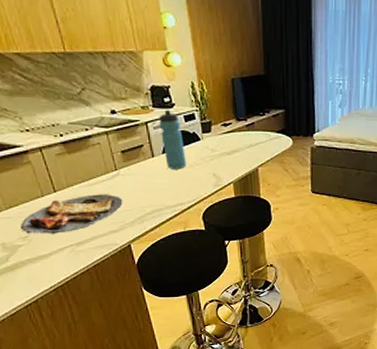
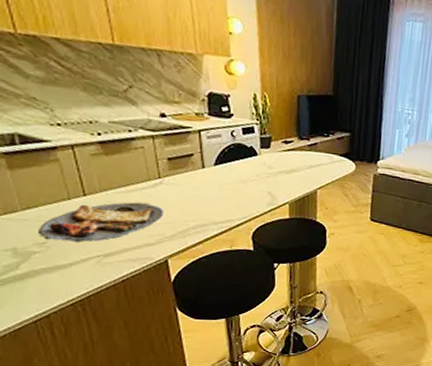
water bottle: present [159,109,186,169] -> none [213,119,240,184]

